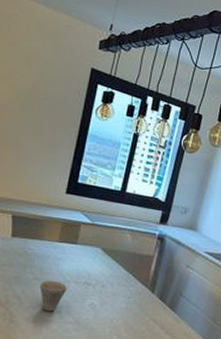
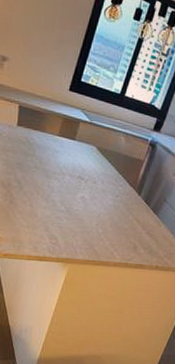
cup: present [40,280,67,311] -> none [38,170,63,198]

